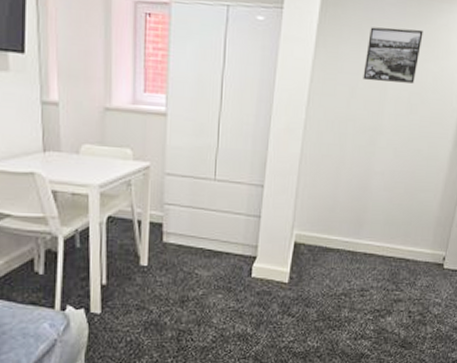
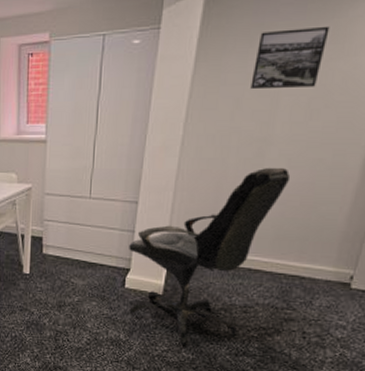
office chair: none [255,155,397,335] -> present [129,167,291,346]

